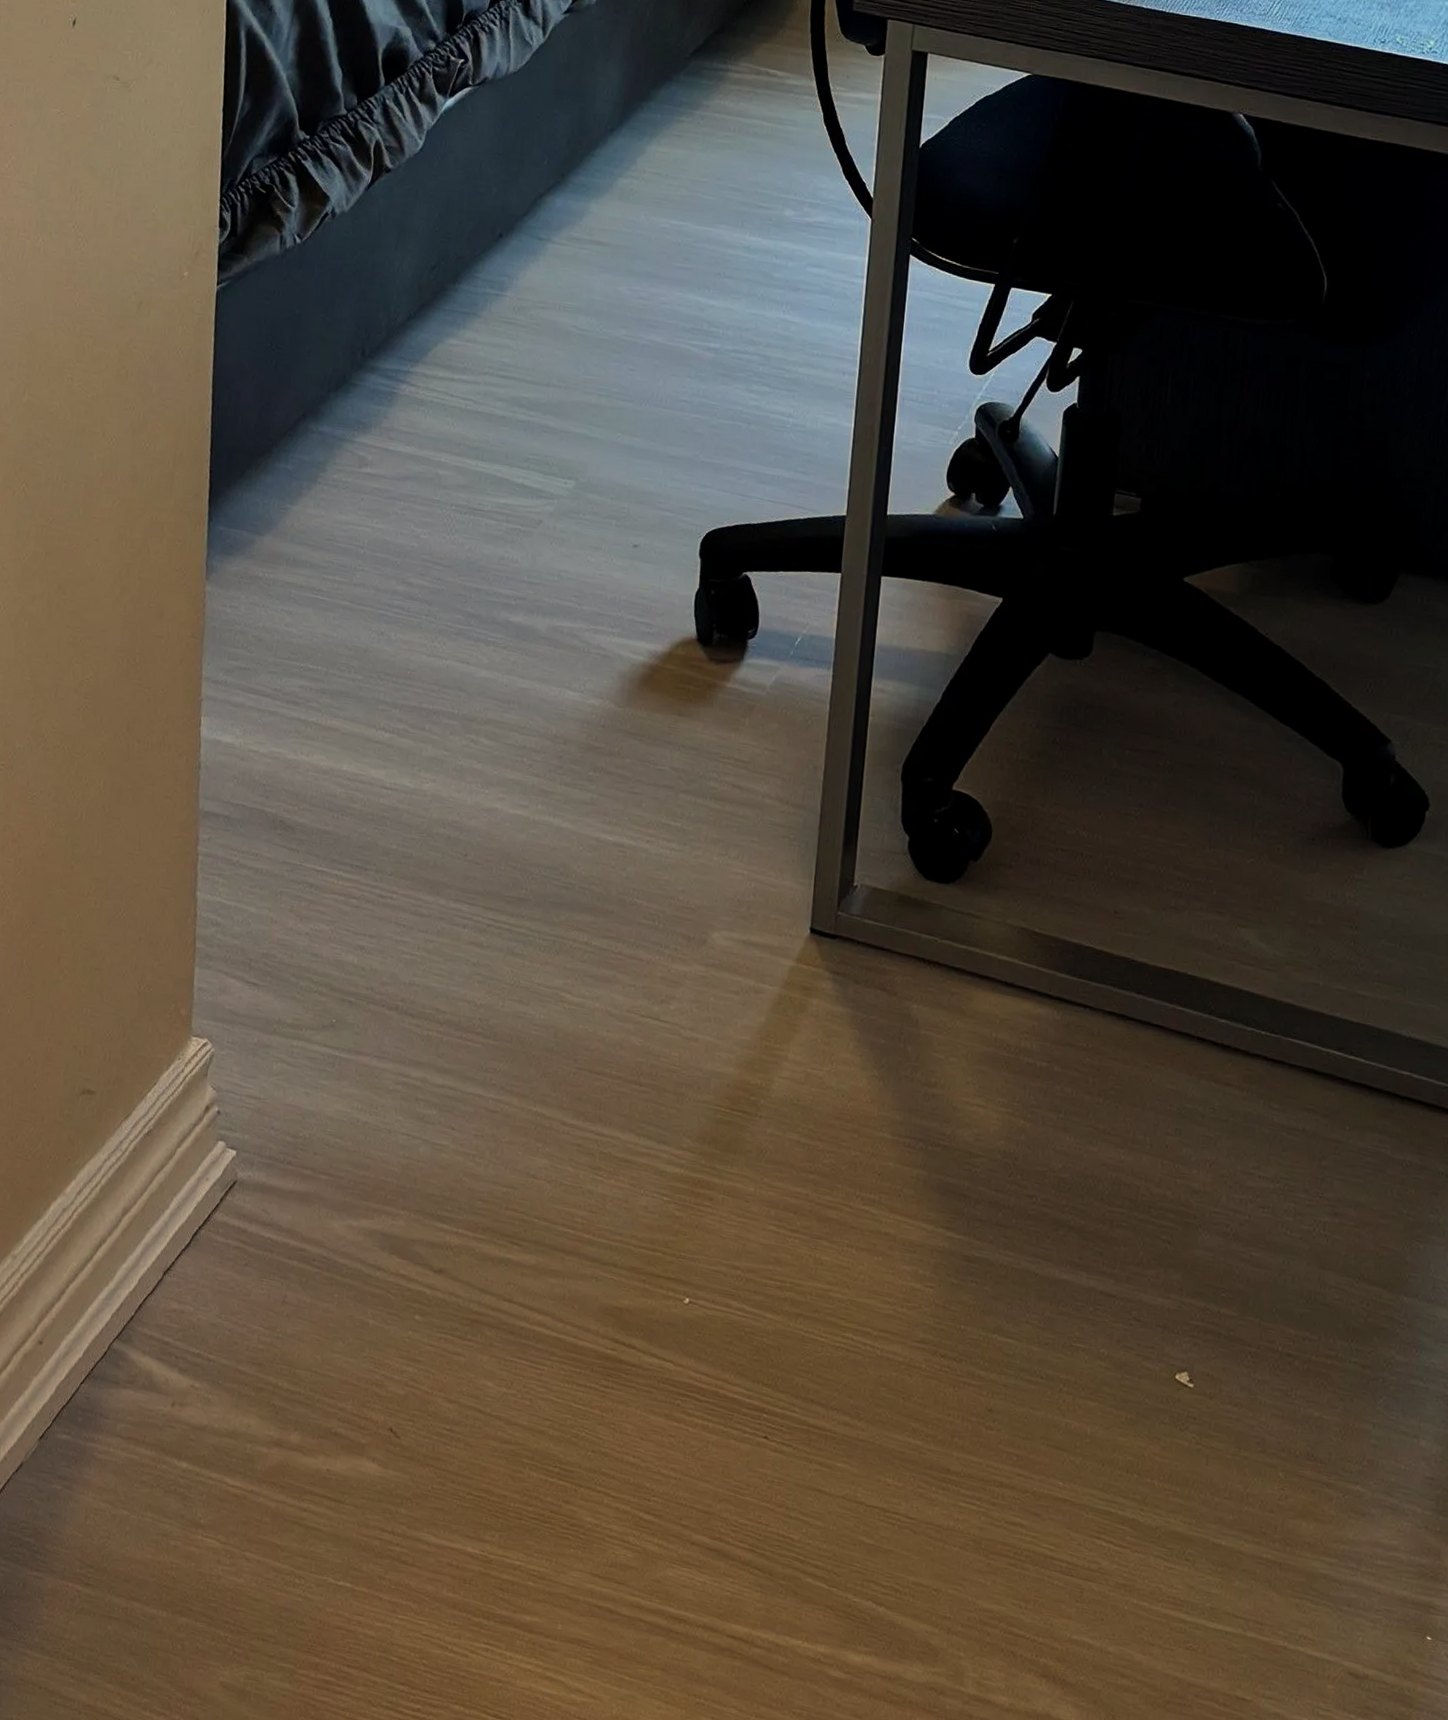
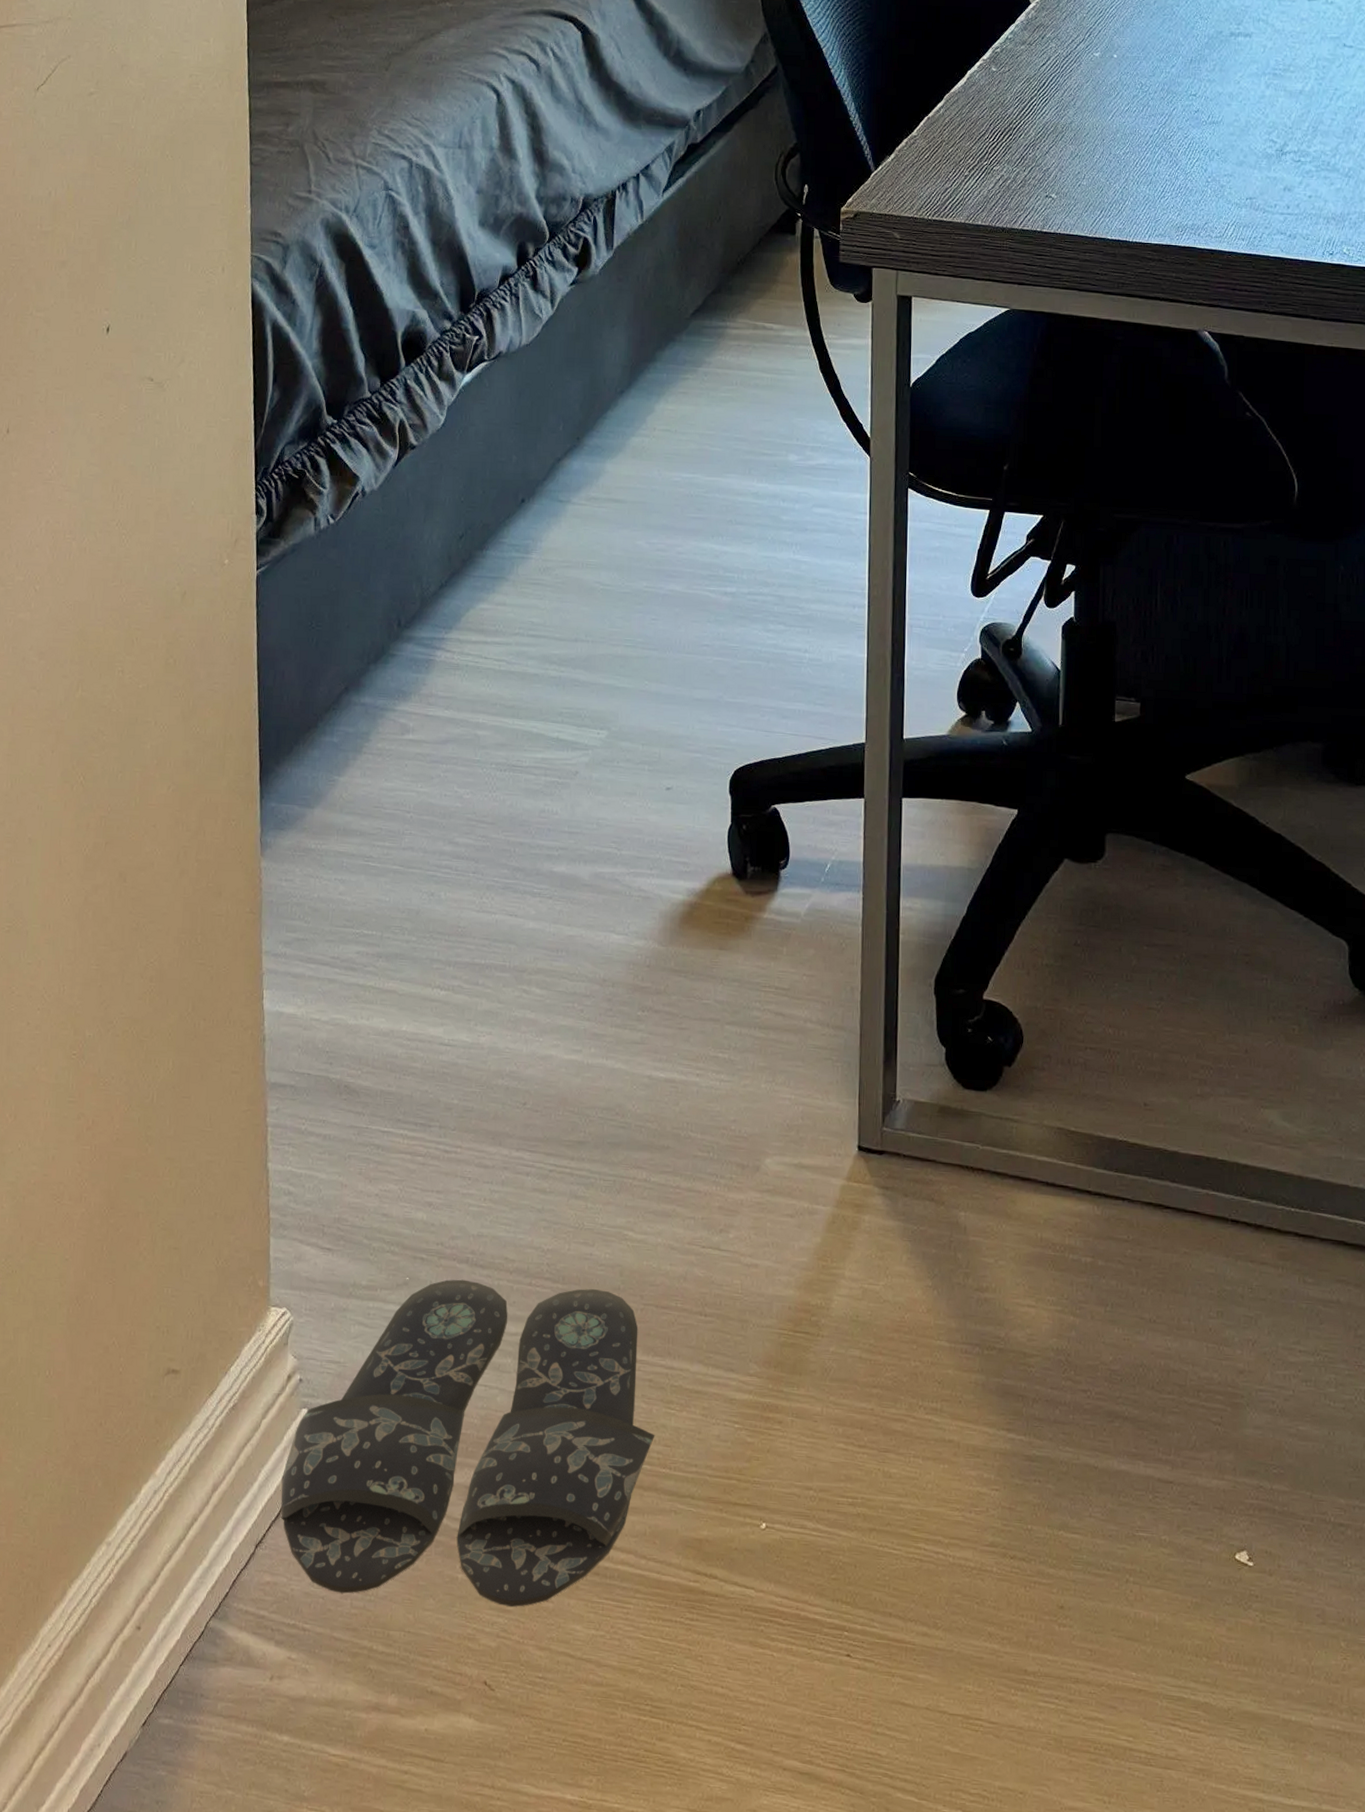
slippers: none [191,1025,581,1358] -> present [281,1279,655,1608]

